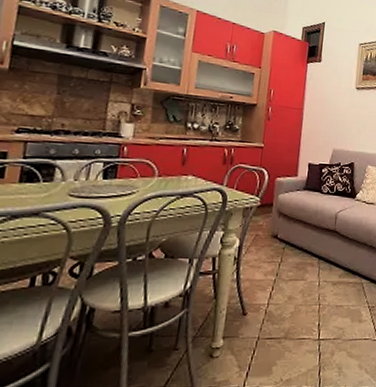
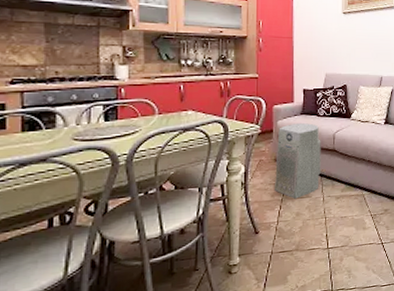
air purifier: none [267,199,322,281] -> present [274,123,321,199]

